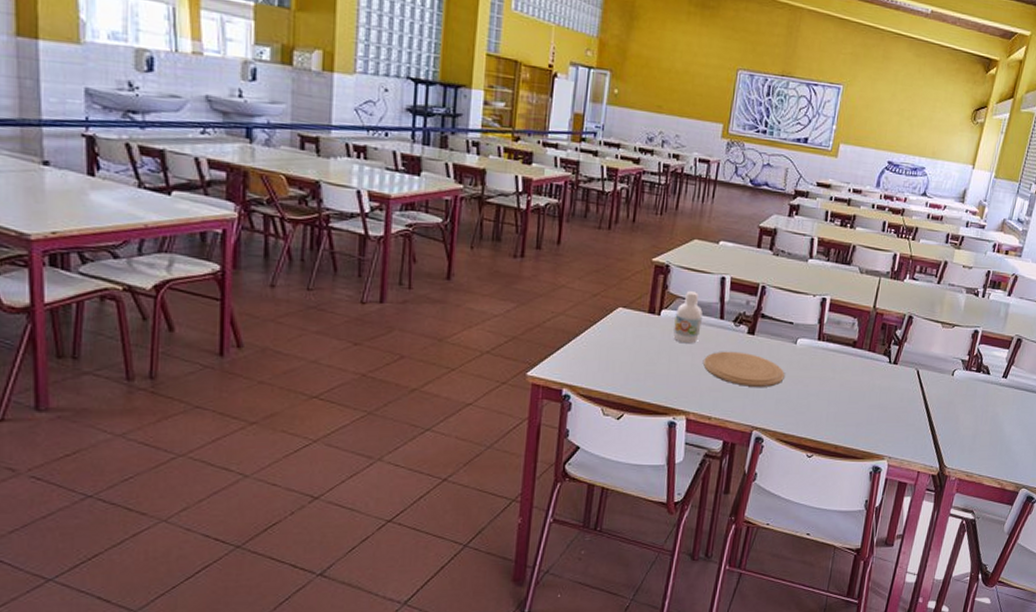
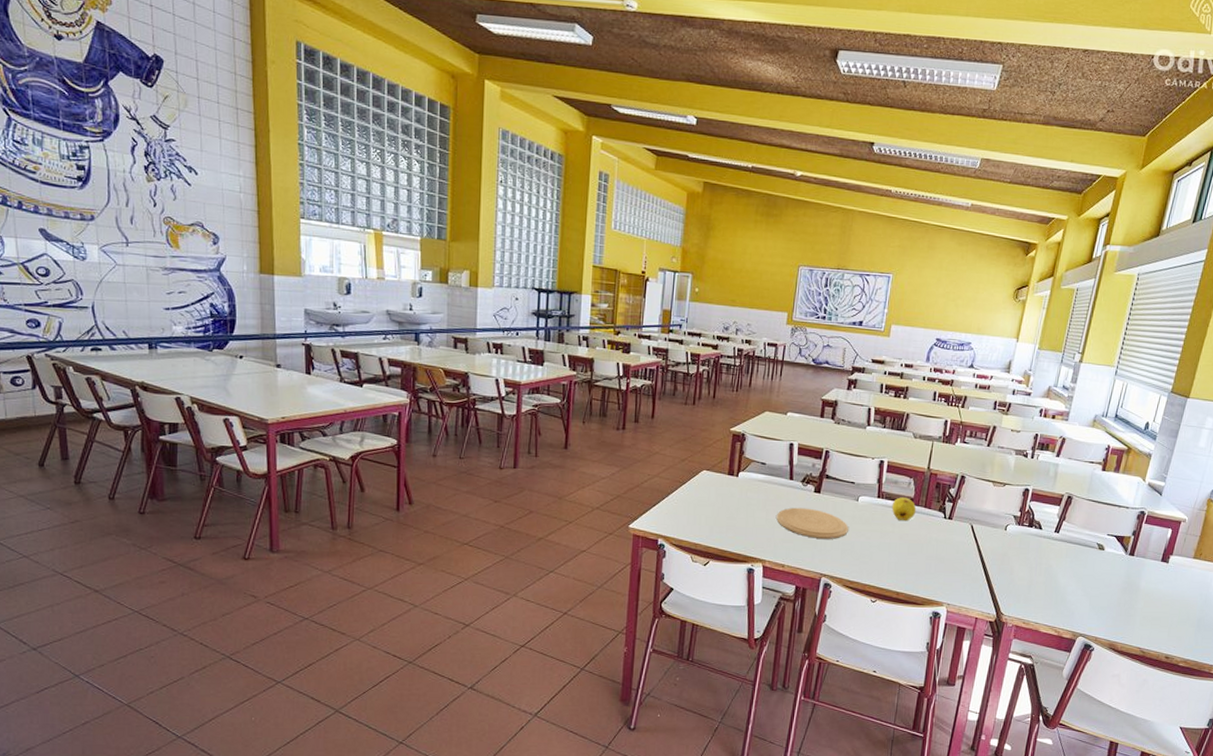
bottle: present [672,291,703,344] -> none [749,456,774,501]
fruit: none [833,339,860,367] -> present [891,497,917,522]

